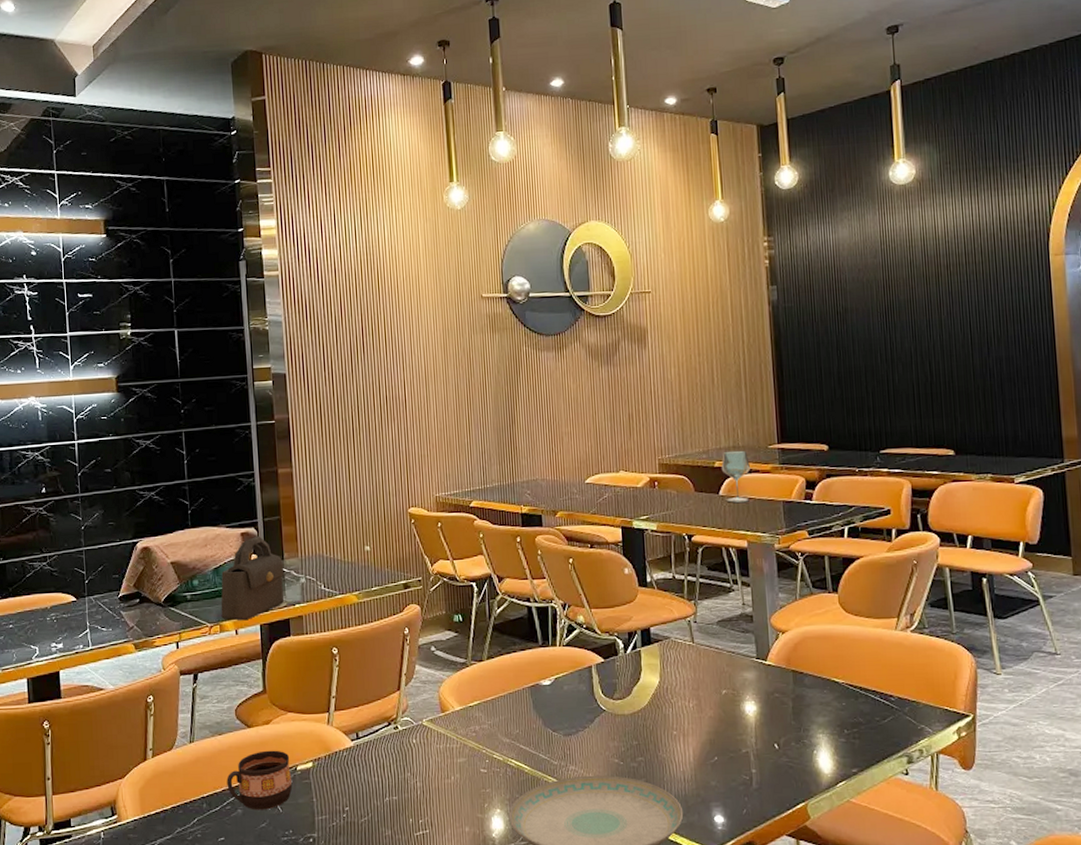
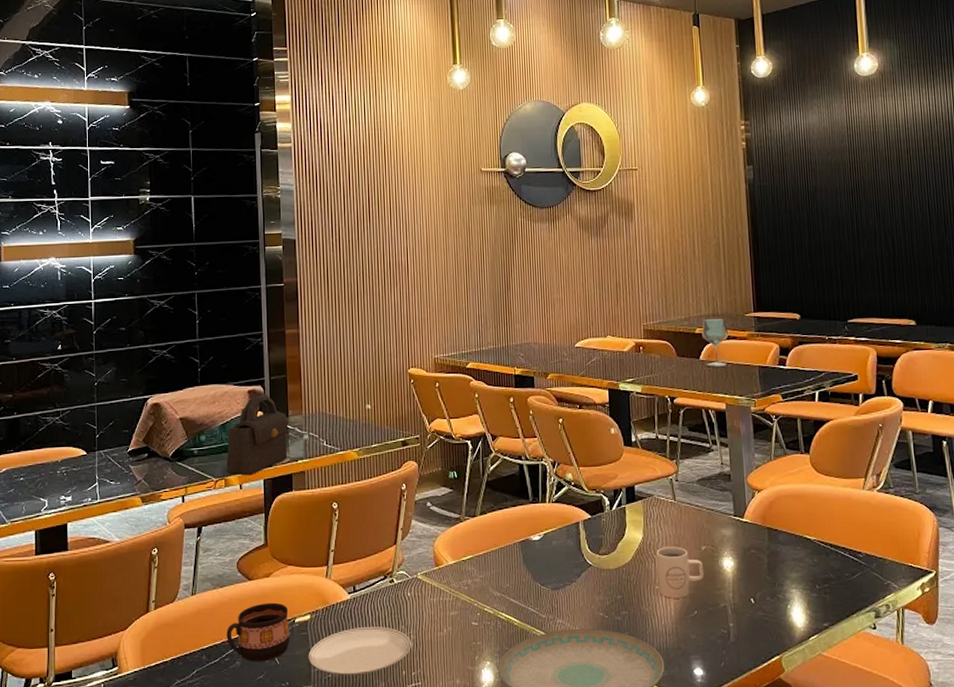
plate: none [311,774,418,824] -> present [308,627,411,676]
mug: none [673,690,725,744] -> present [656,546,705,599]

